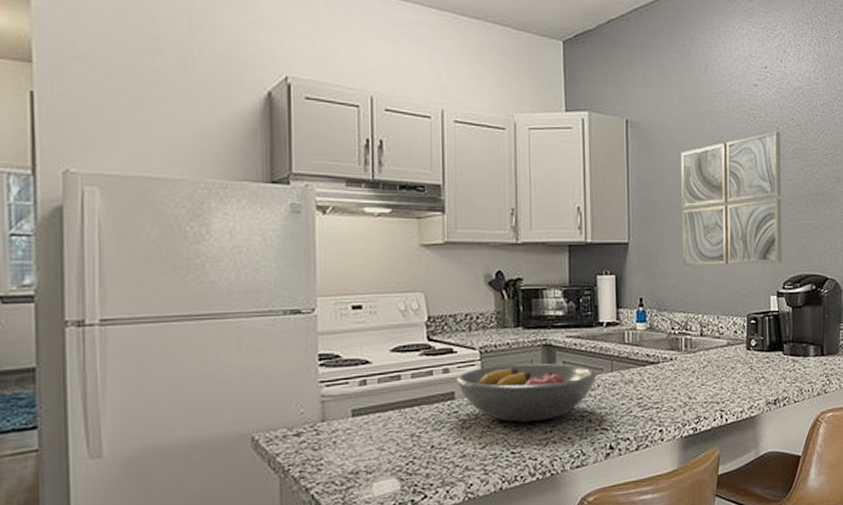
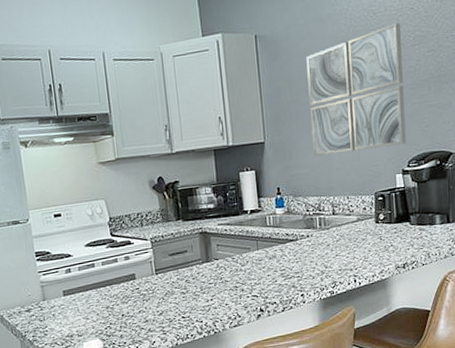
fruit bowl: present [456,363,597,423] -> none [135,246,246,294]

